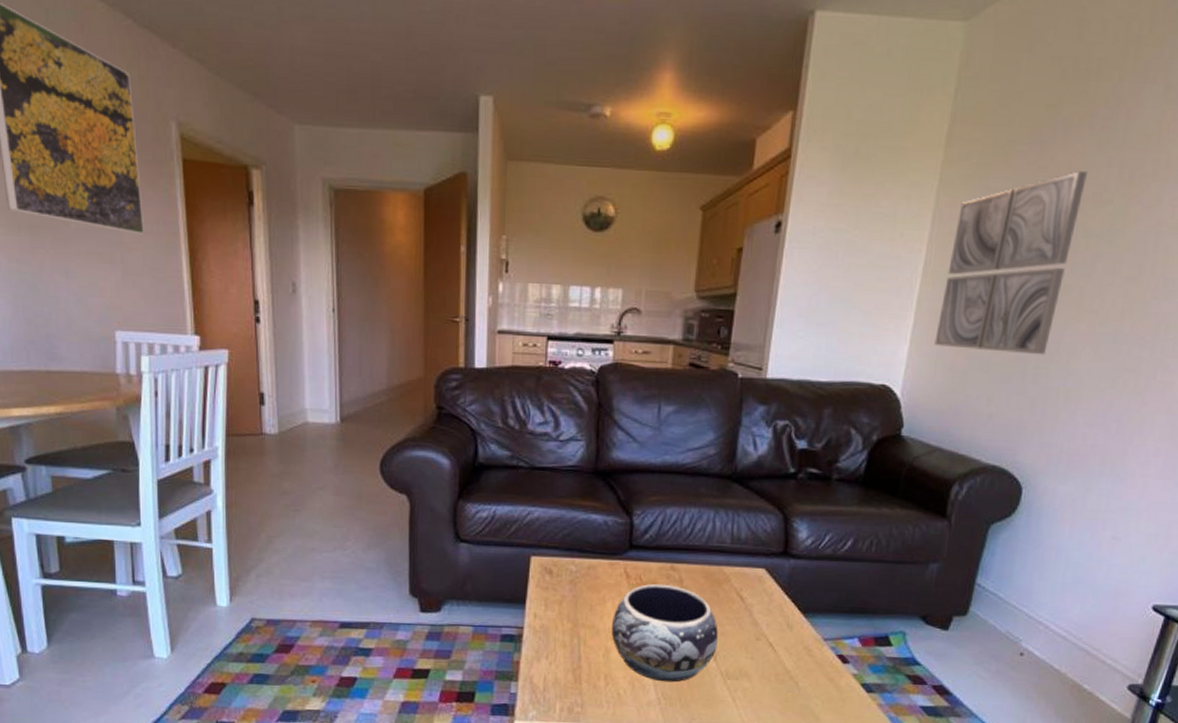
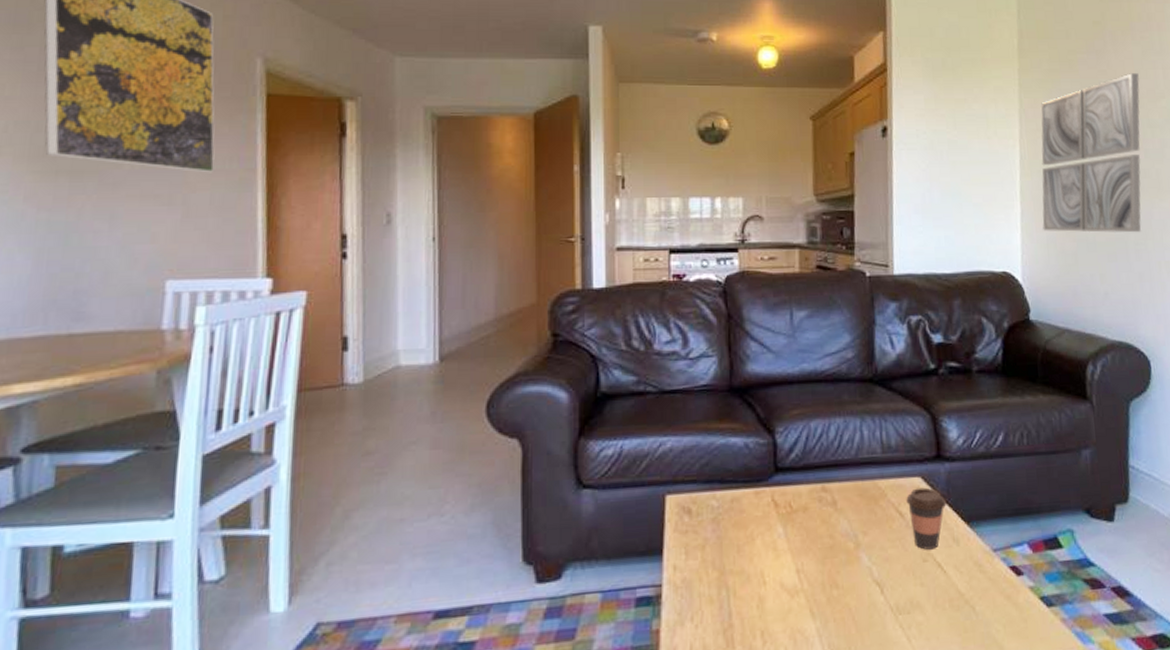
decorative bowl: present [612,584,718,683] -> none [764,509,883,630]
coffee cup: none [748,578,787,631] -> present [906,487,947,550]

